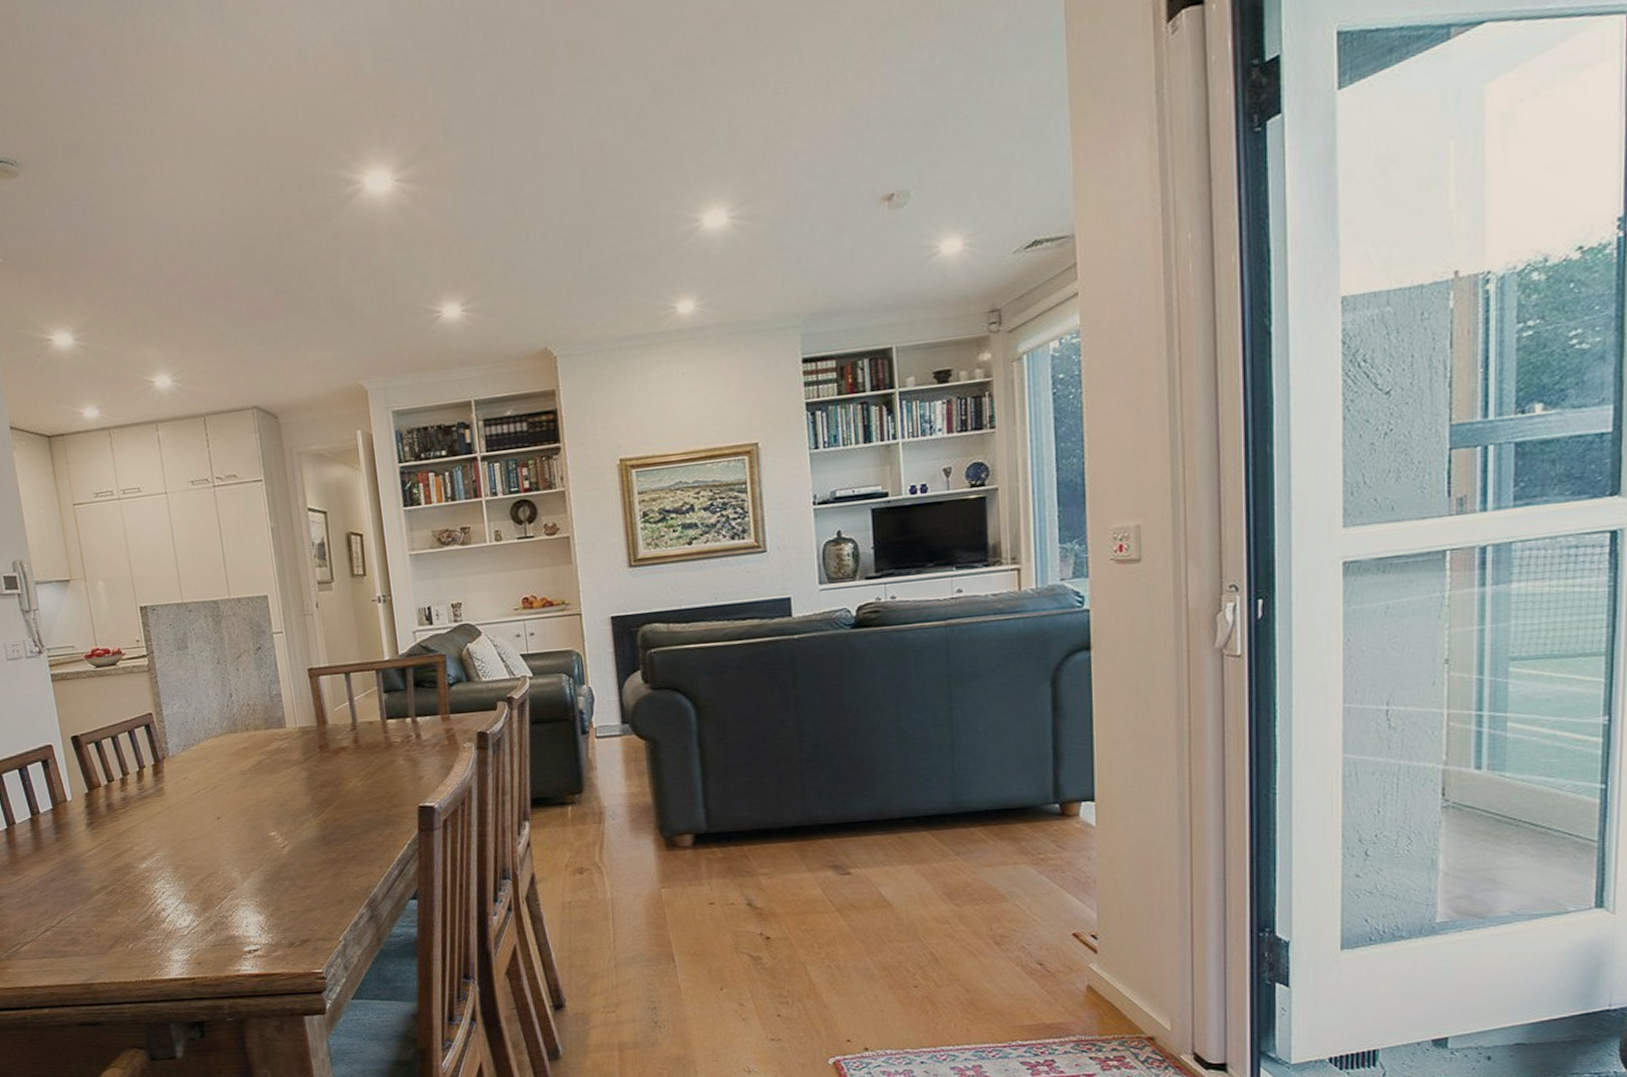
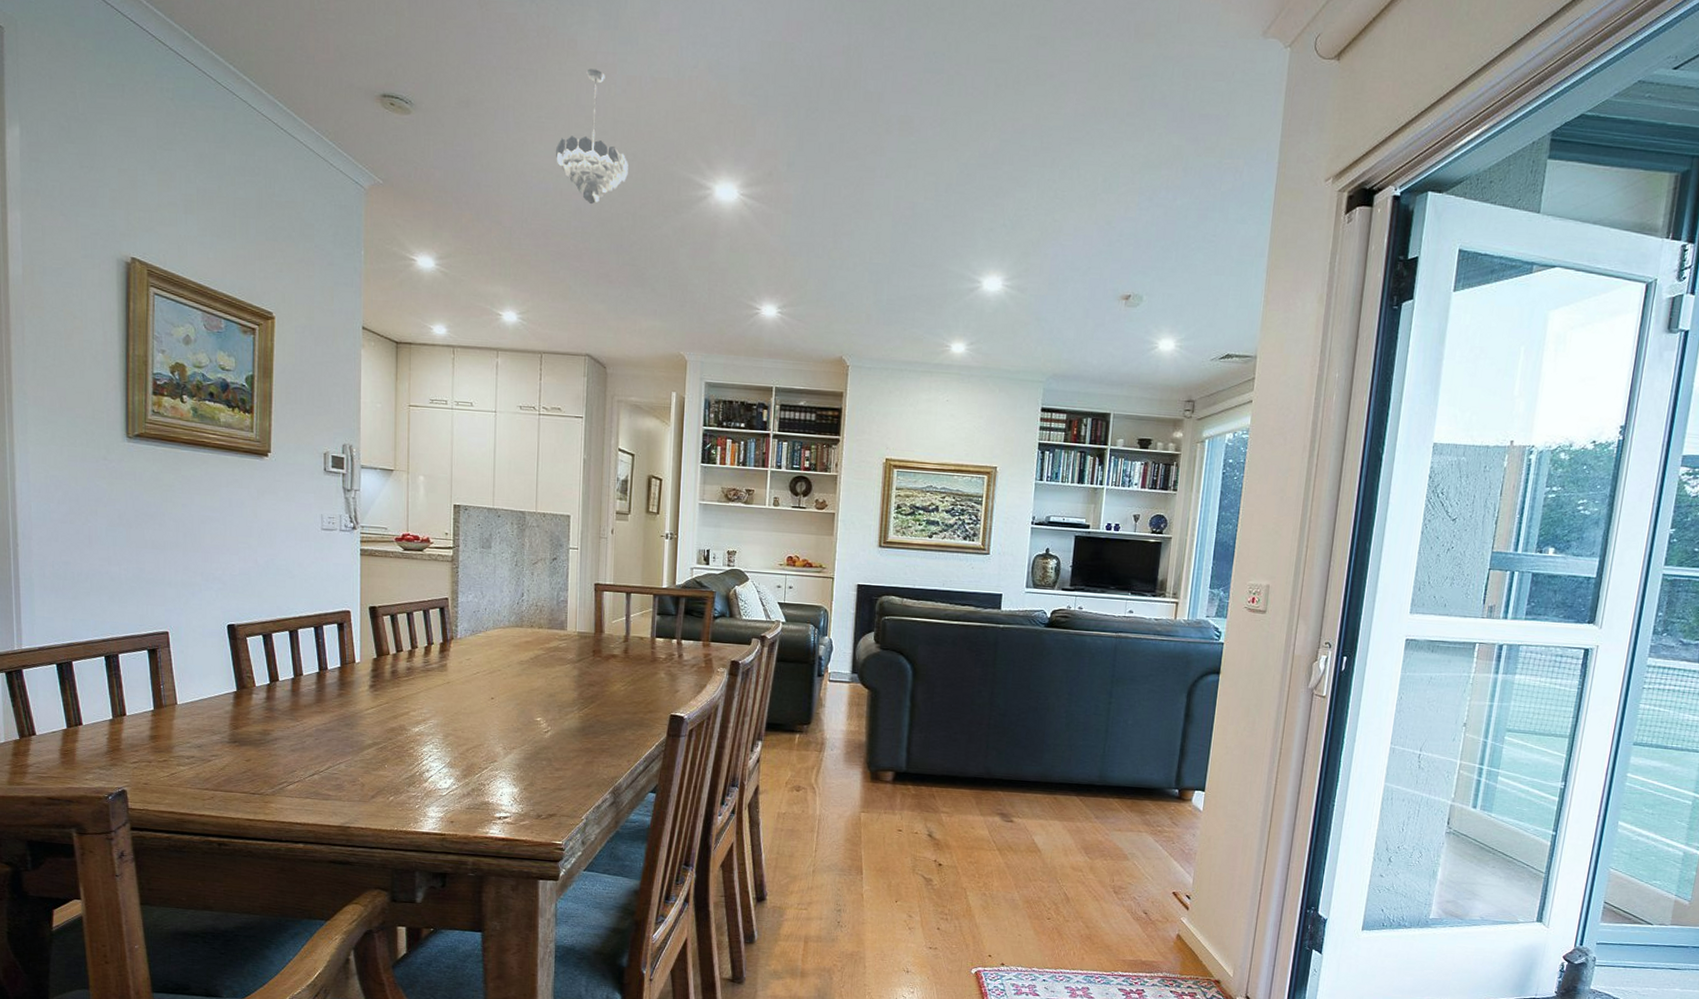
pendant light: none [179,73,264,233] -> present [556,68,628,205]

